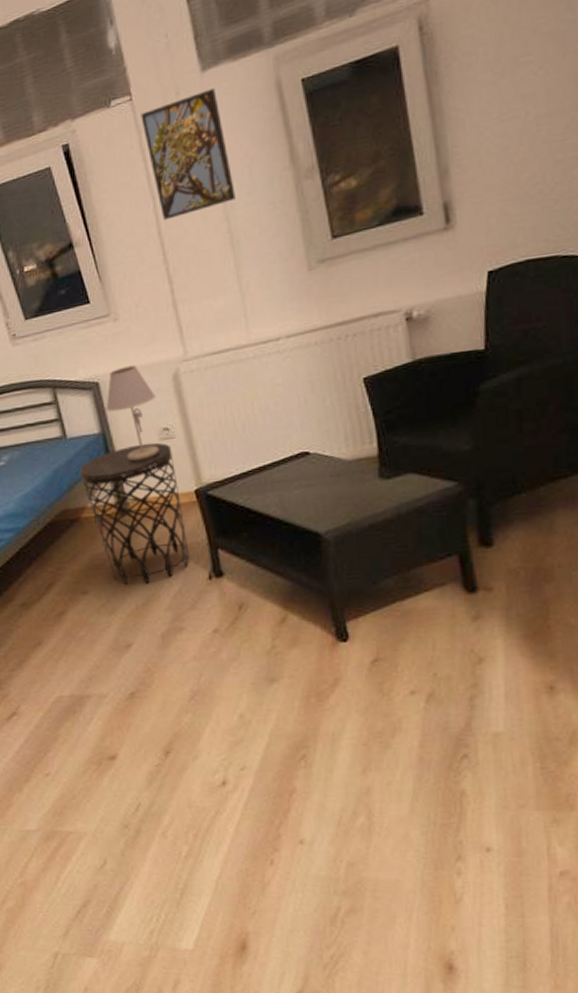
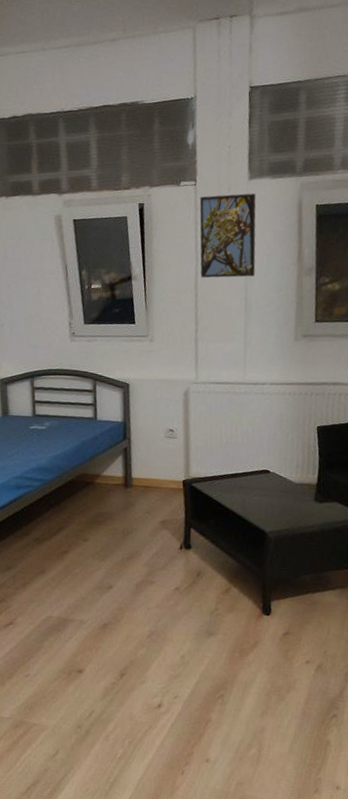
side table: present [79,442,190,585] -> none [100,436,173,543]
table lamp: present [105,365,159,462] -> none [130,377,169,450]

